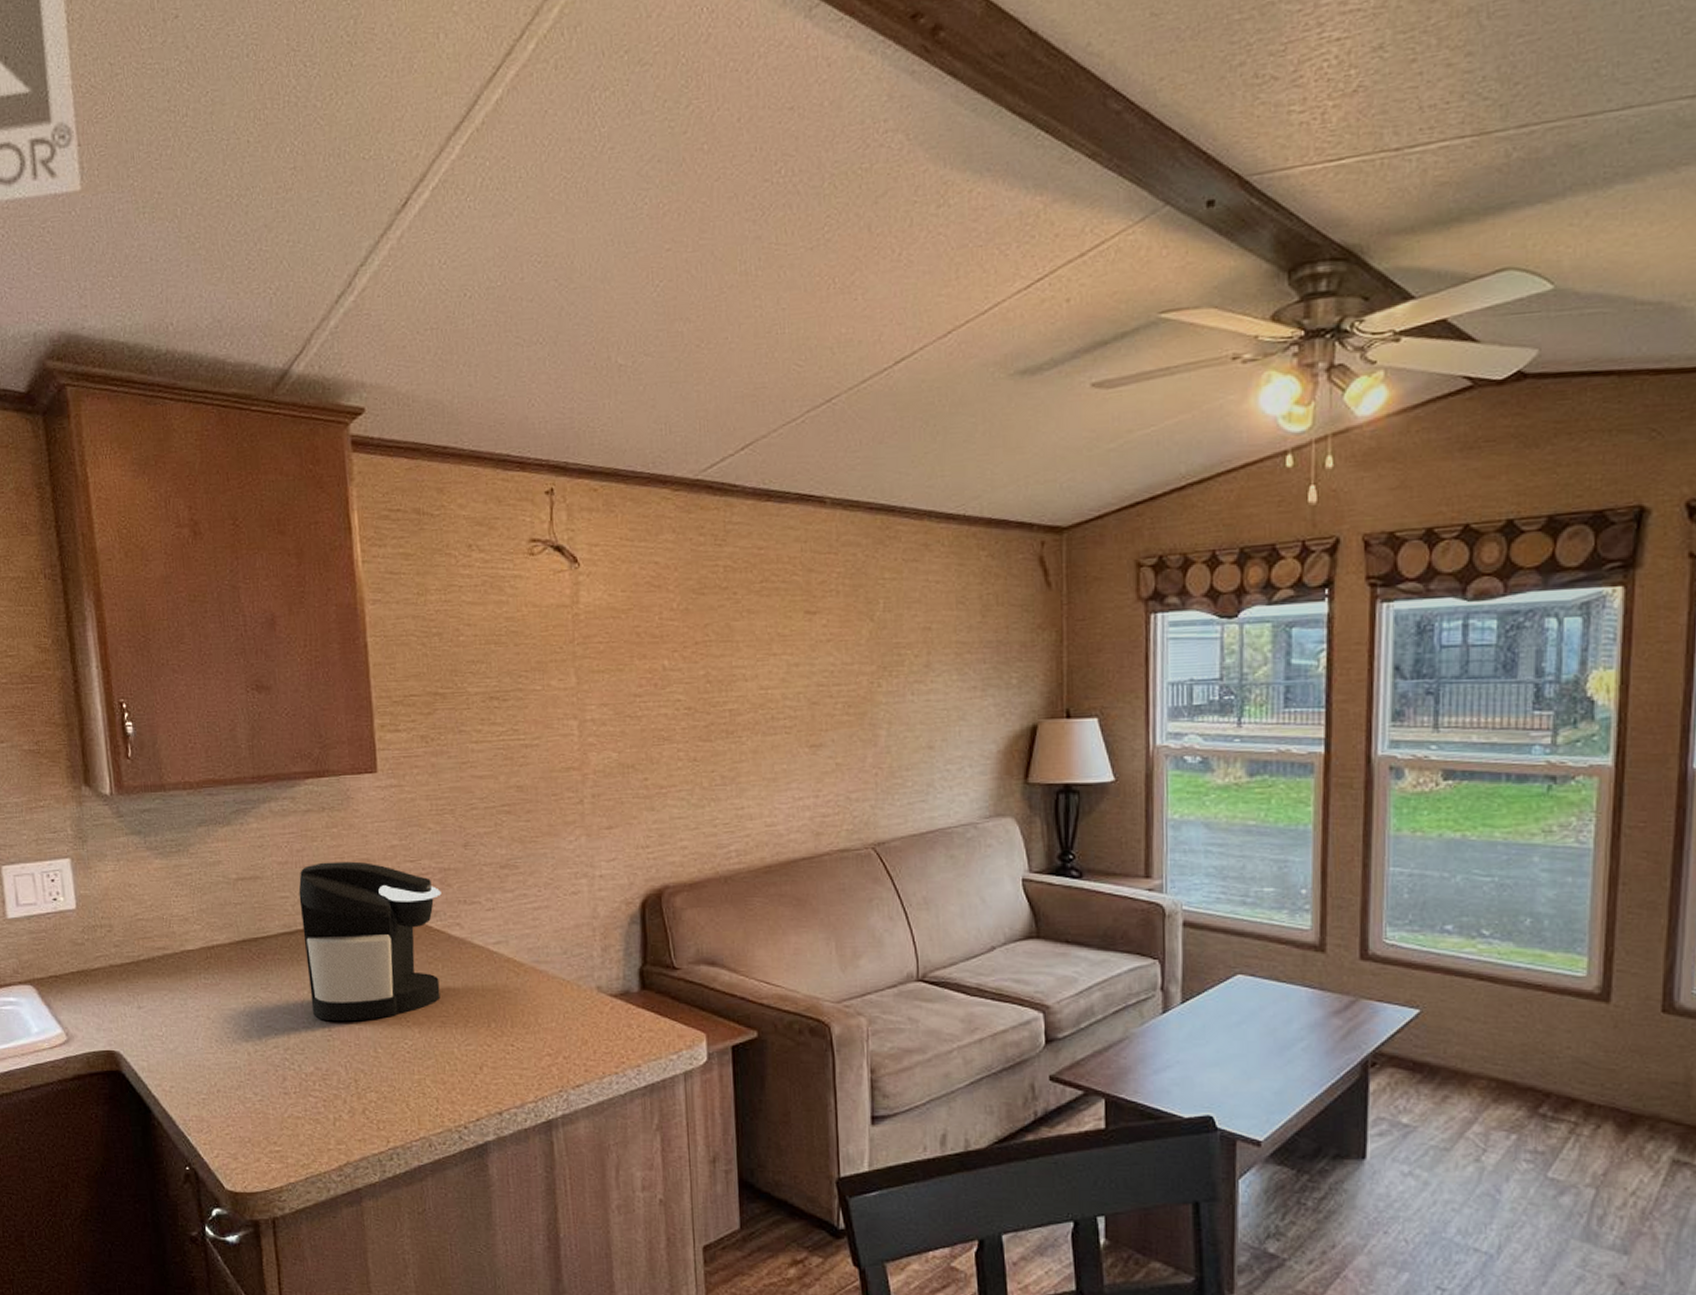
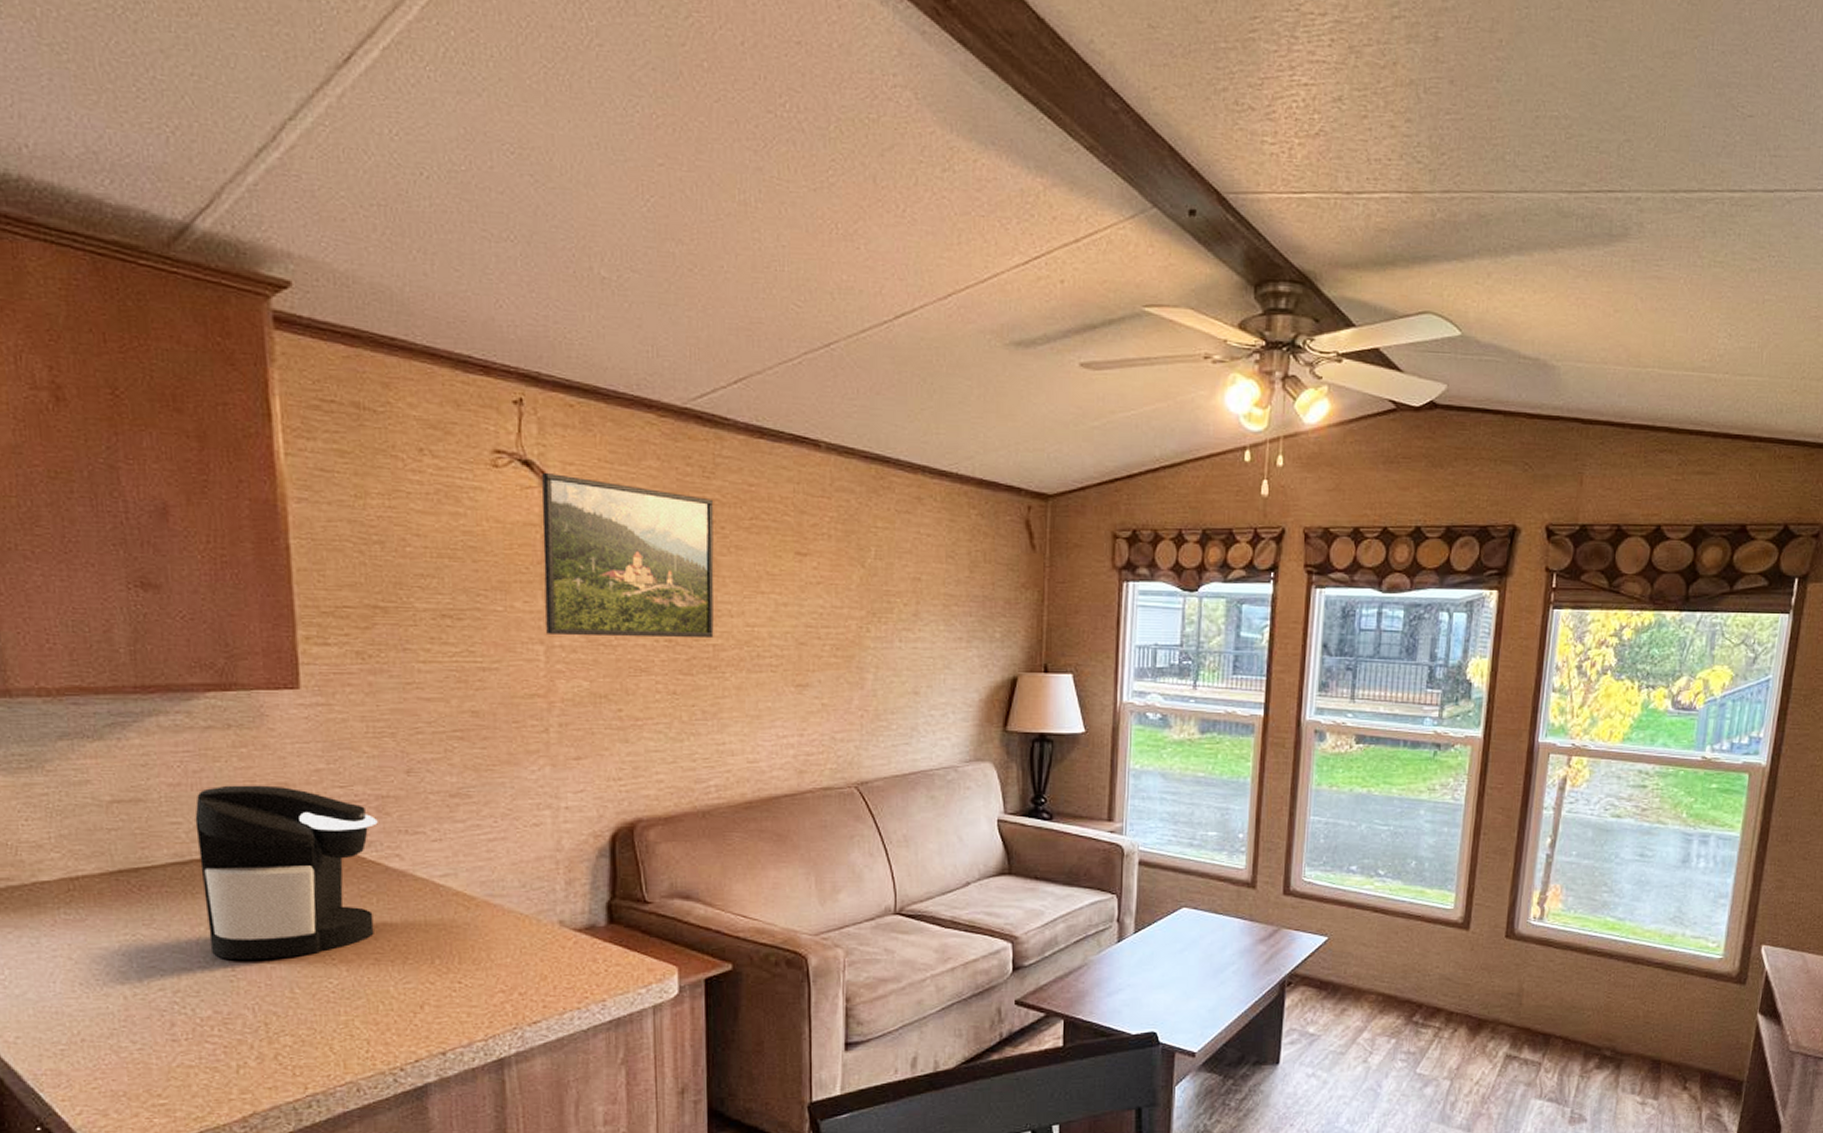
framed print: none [572,555,730,709] -> present [542,472,714,637]

